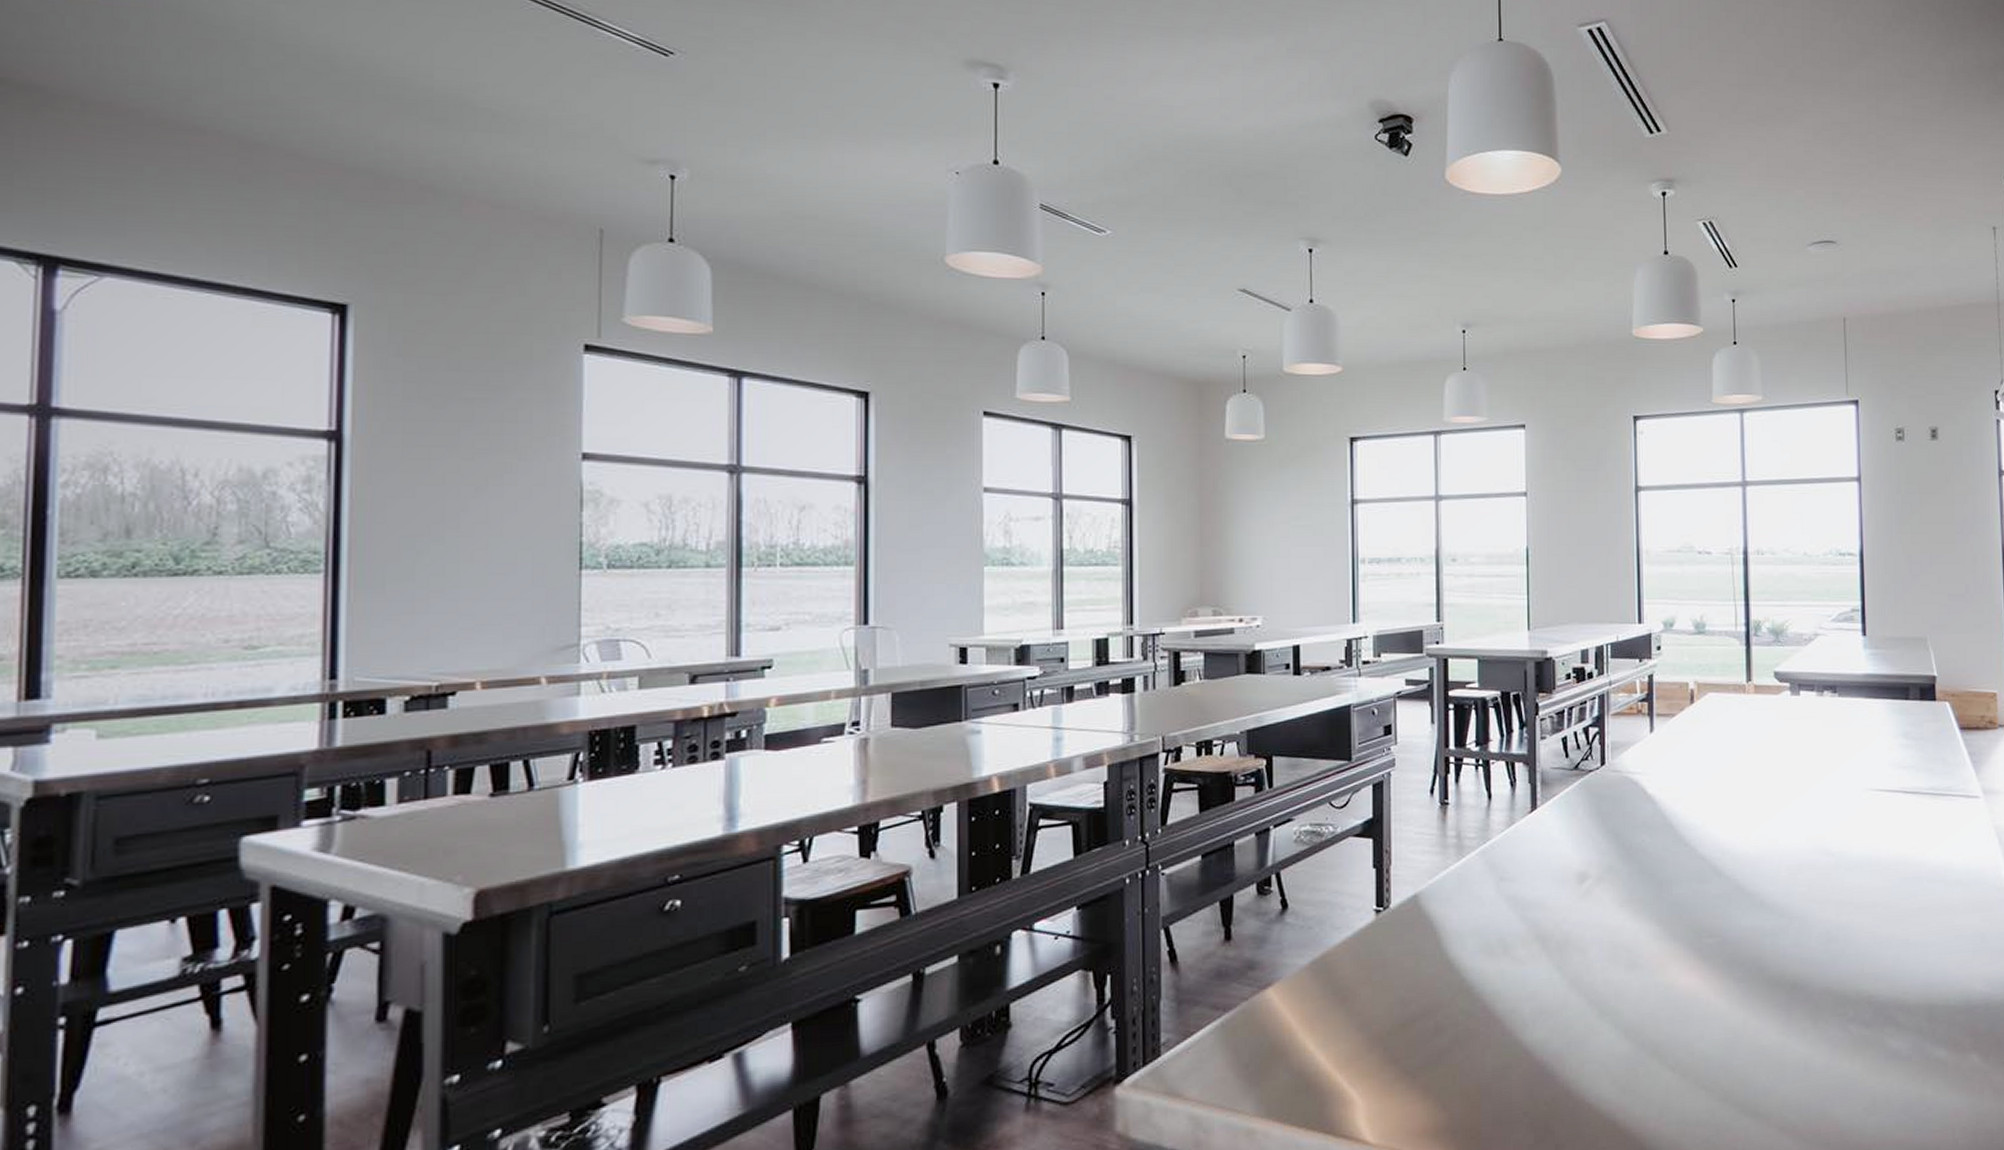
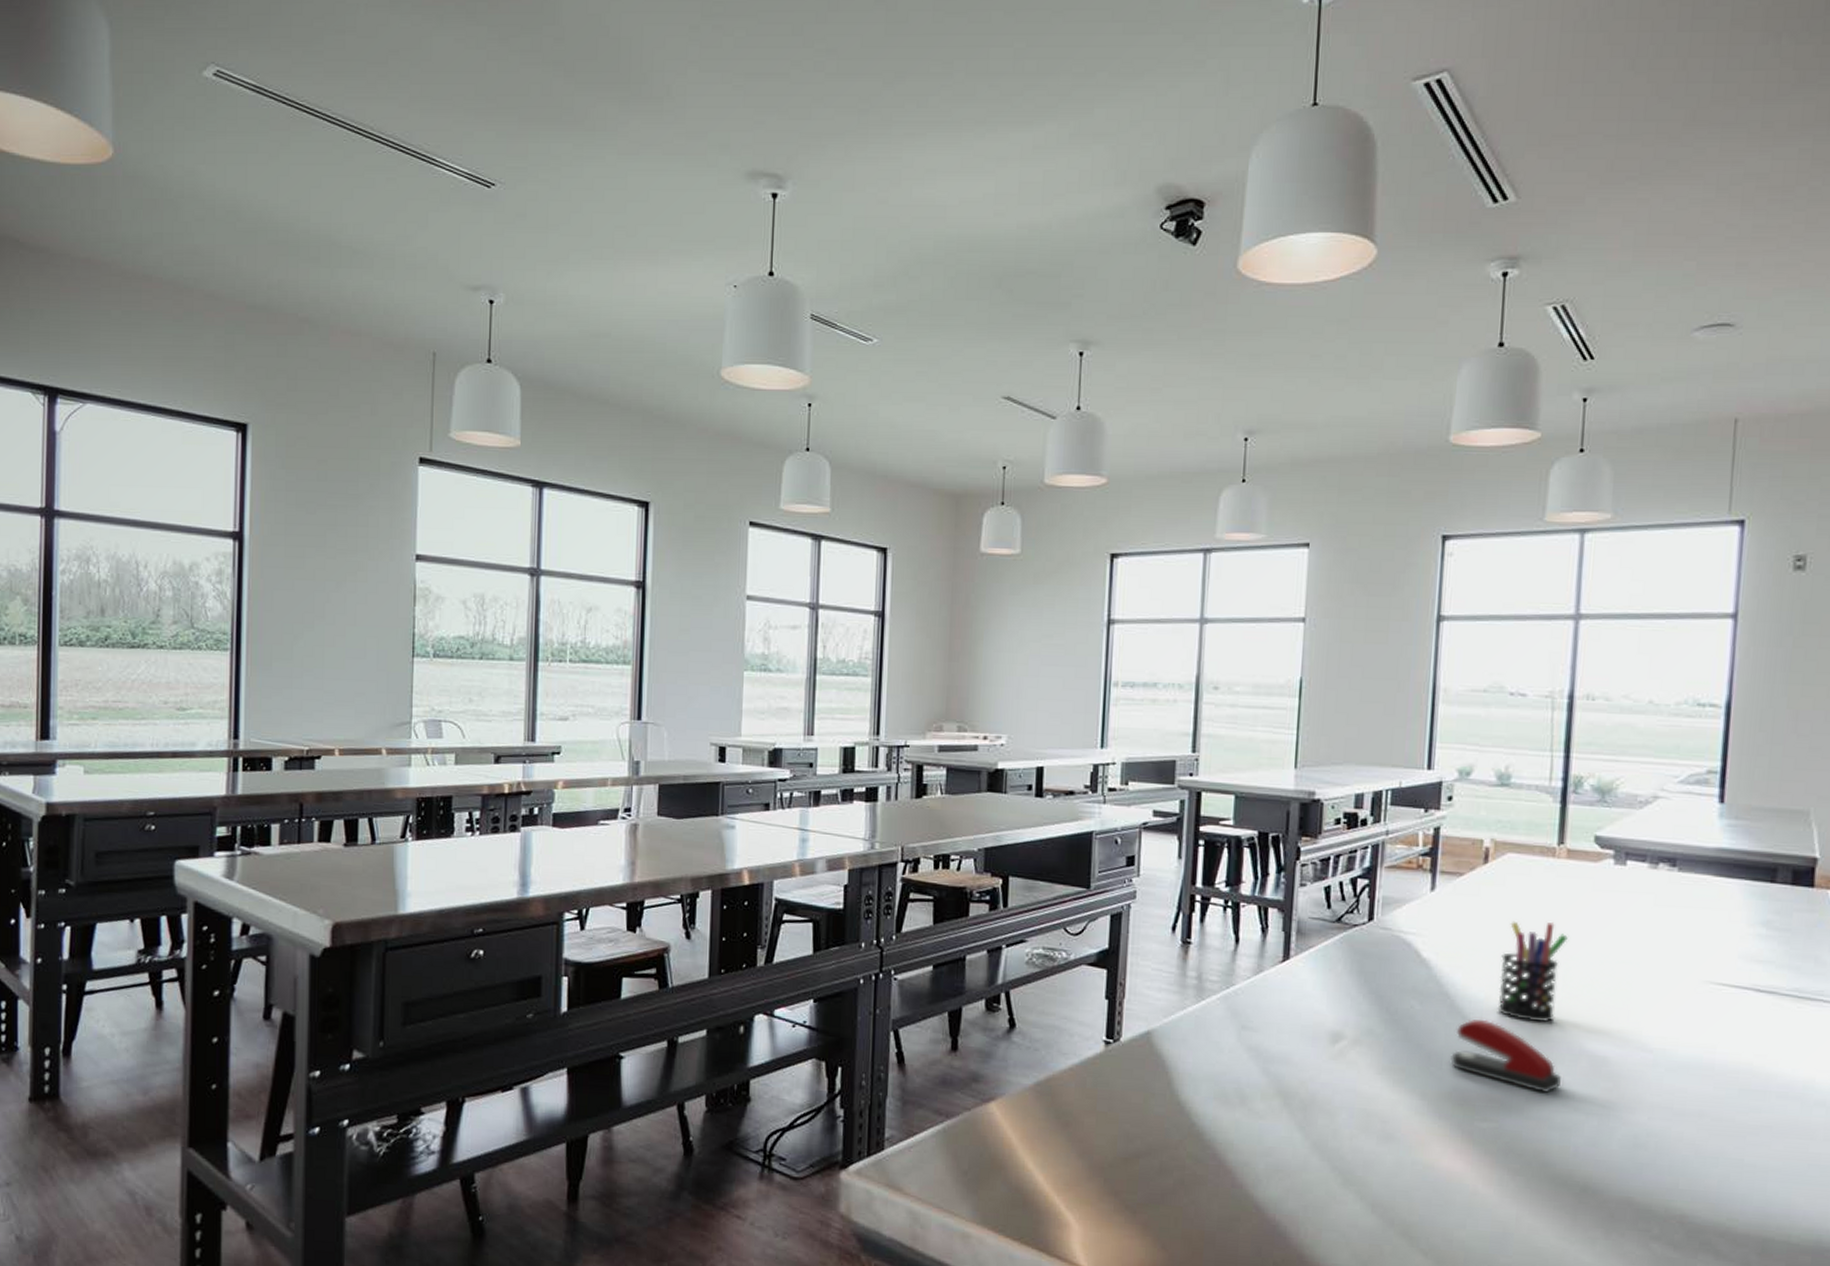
stapler: none [1679,844,1767,905] -> present [1450,1019,1561,1094]
pen holder: none [1711,751,1761,841] -> present [1497,920,1568,1023]

